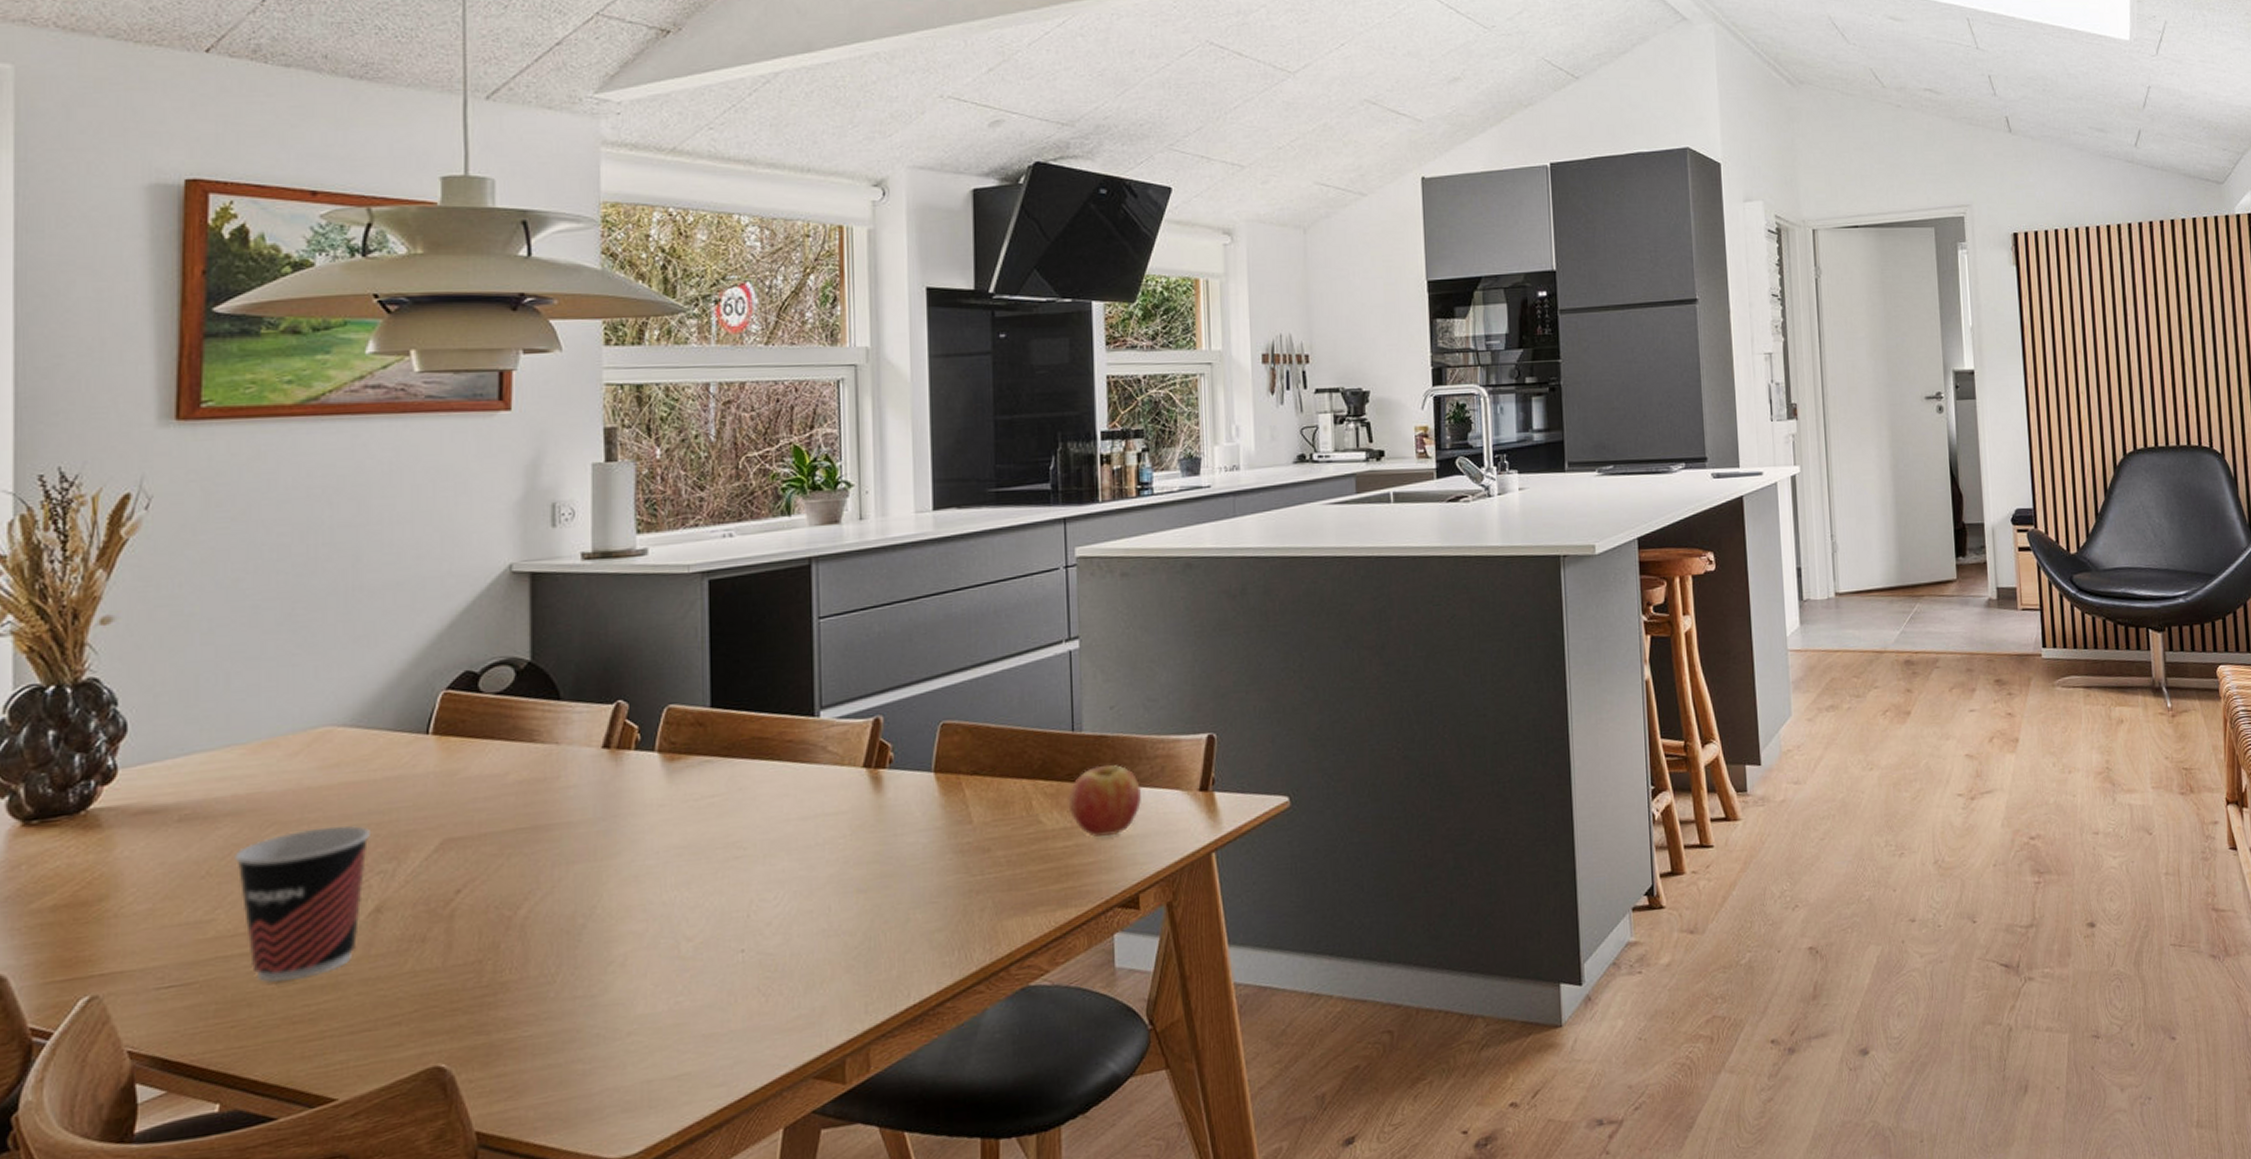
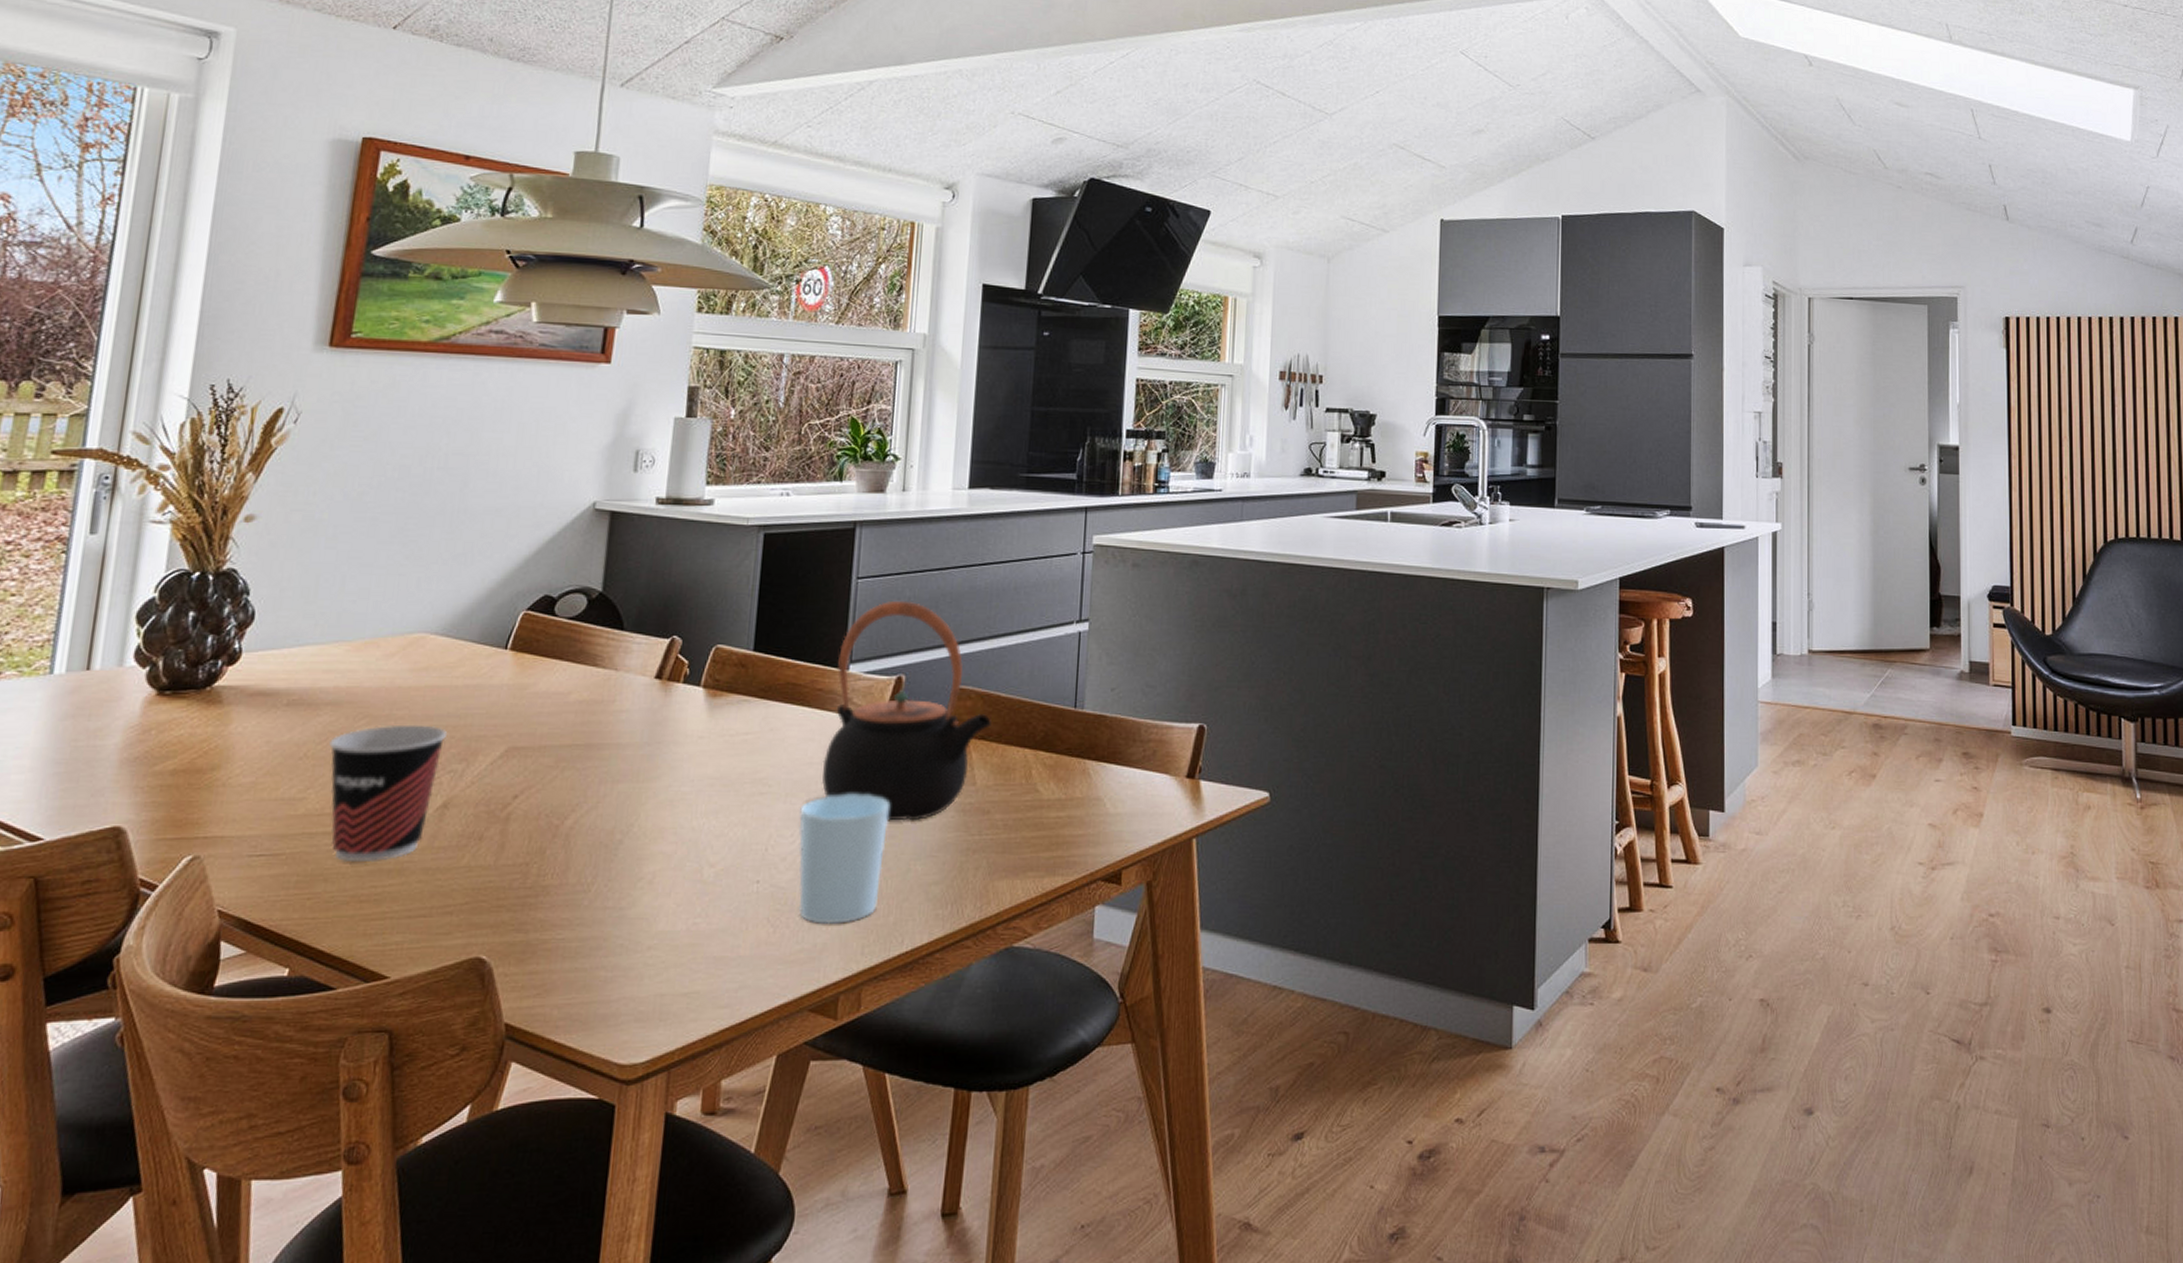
cup: none [781,845,880,987] -> present [798,793,889,924]
teapot: none [801,636,983,872] -> present [822,600,991,821]
fruit: present [1068,764,1142,837] -> none [1064,743,1134,811]

